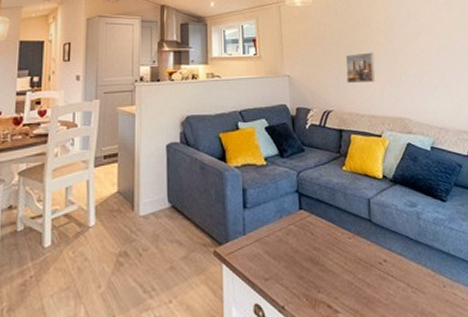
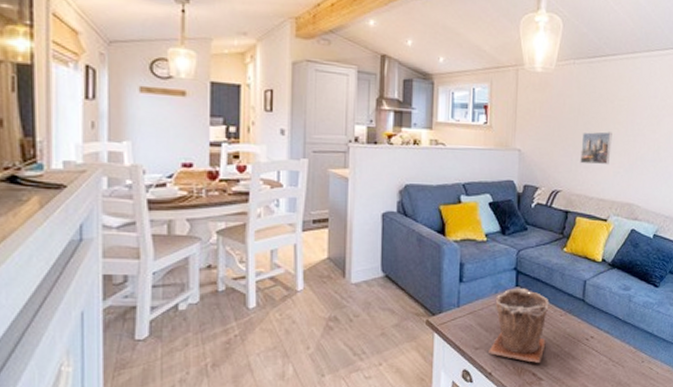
plant pot: none [279,211,338,293] -> present [488,288,549,363]

